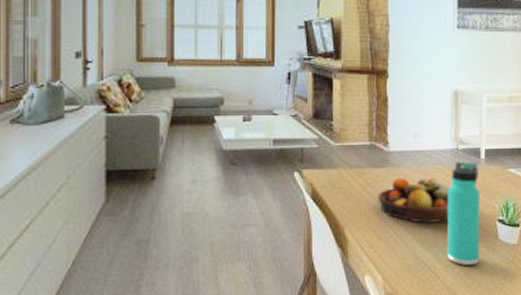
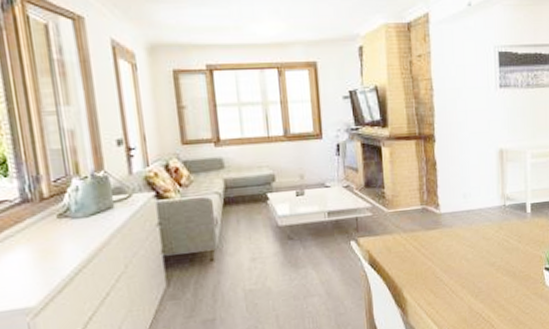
fruit bowl: present [378,178,450,223] -> none [432,235,500,278]
thermos bottle: present [447,162,480,266] -> none [497,216,530,313]

